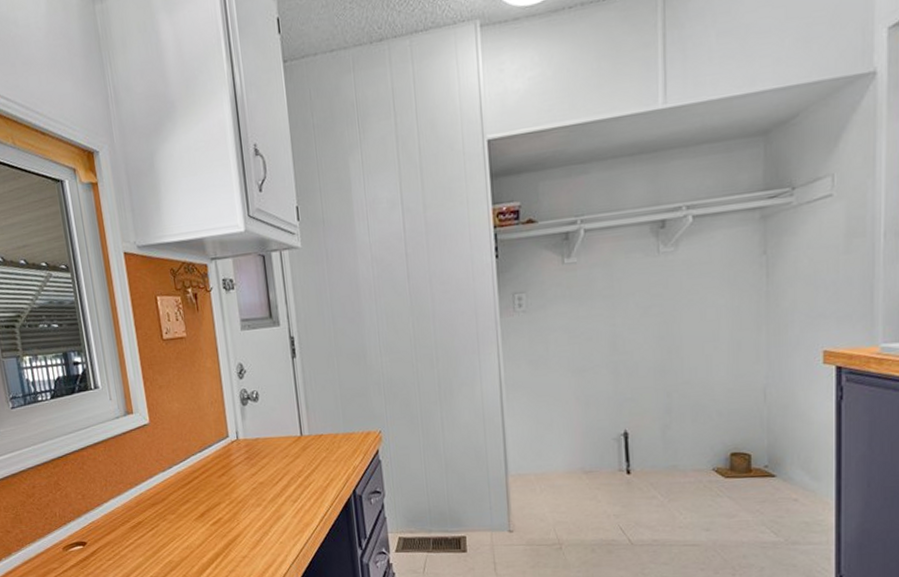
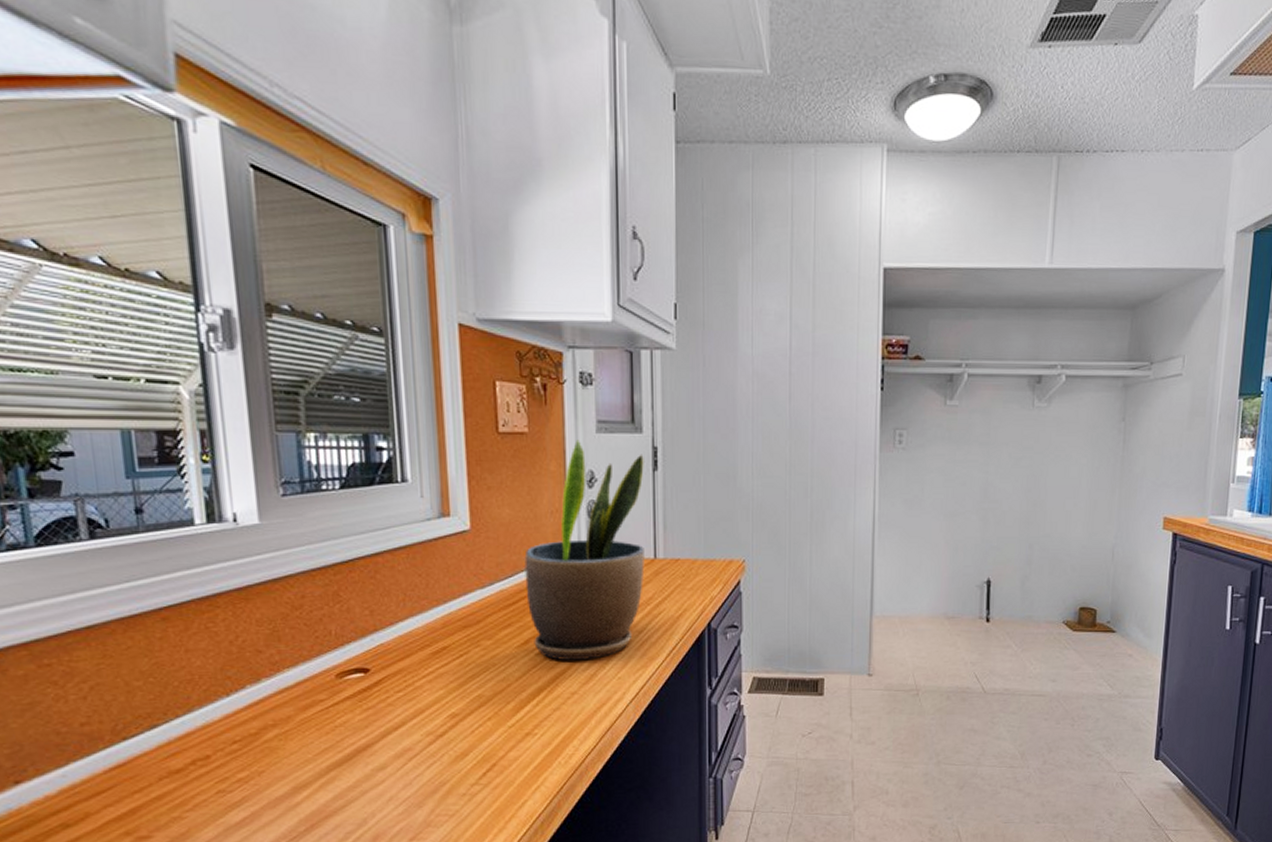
potted plant: none [193,338,294,530] -> present [524,440,645,661]

